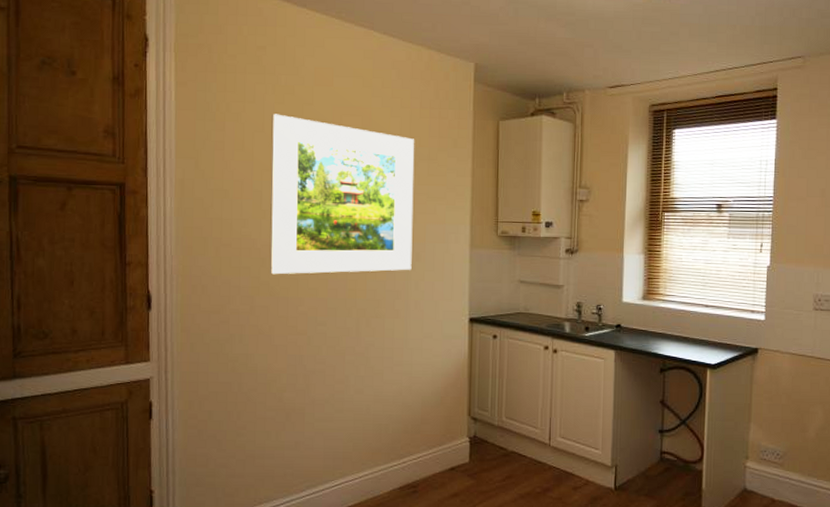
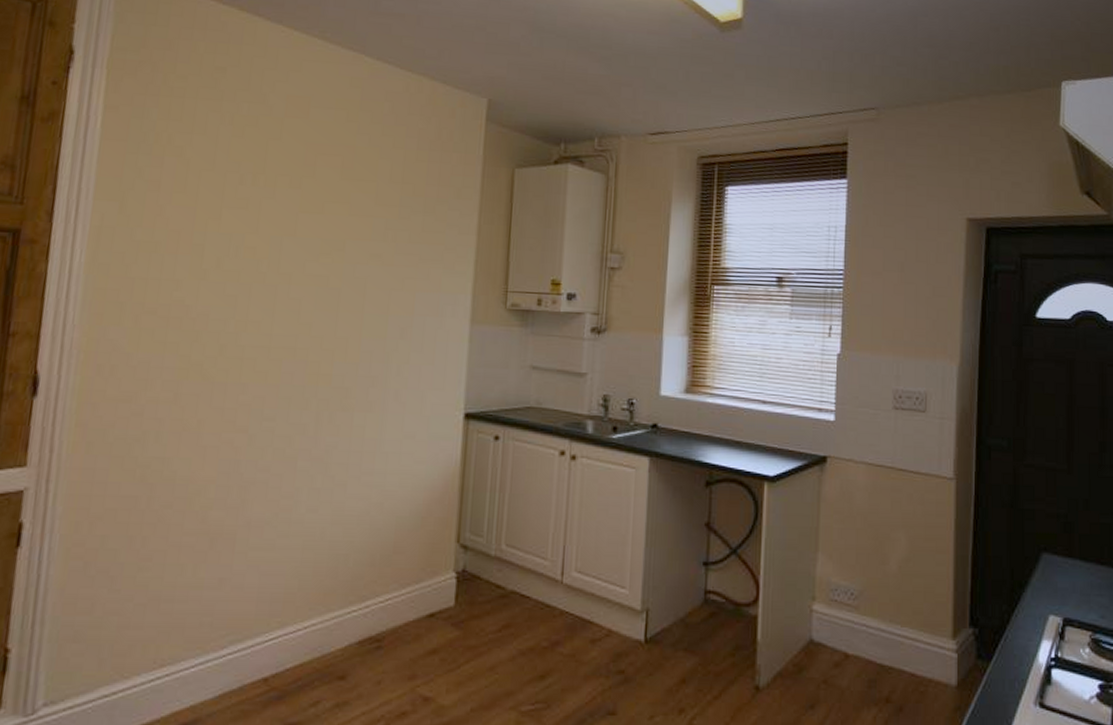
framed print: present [269,114,415,275] -> none [205,149,407,353]

